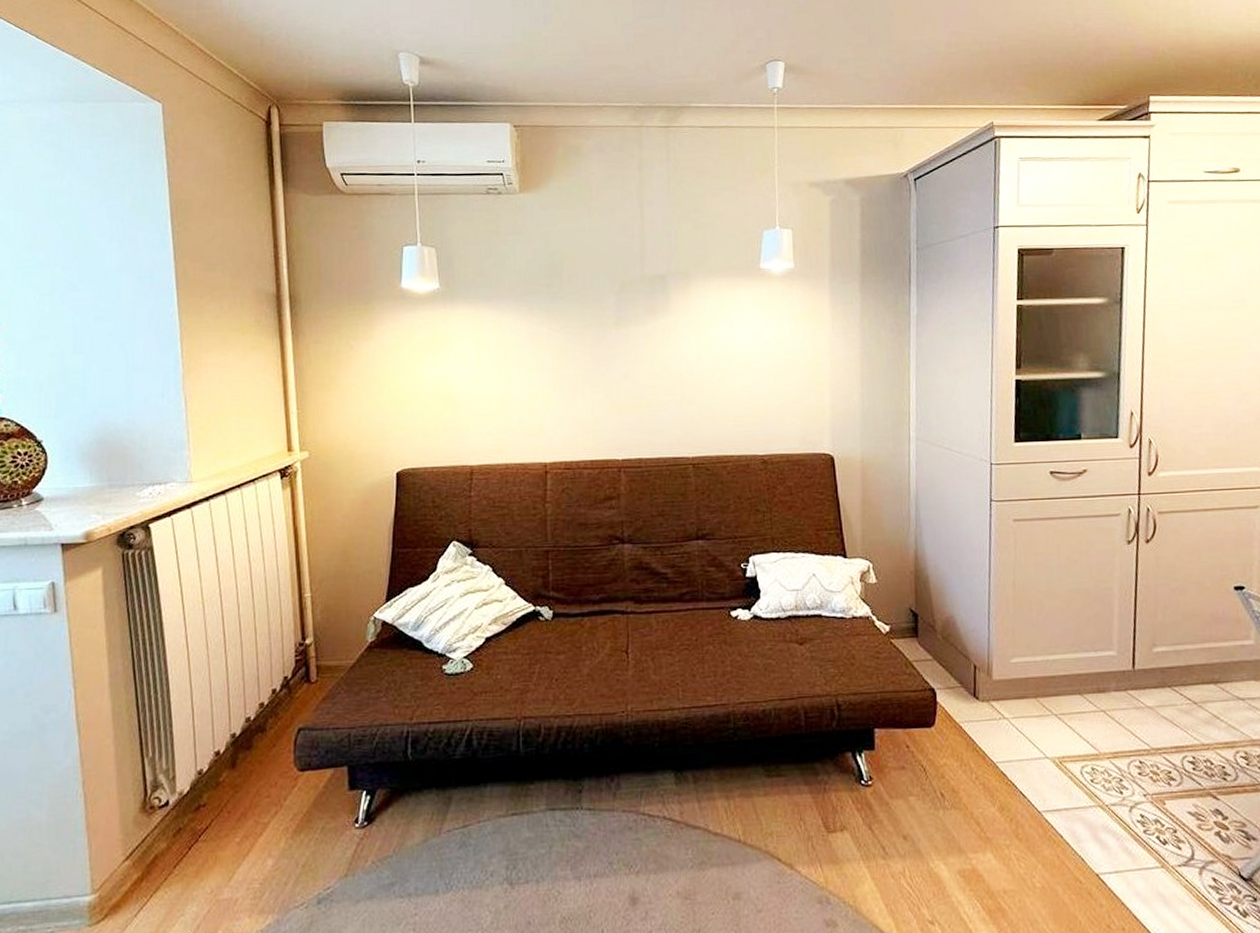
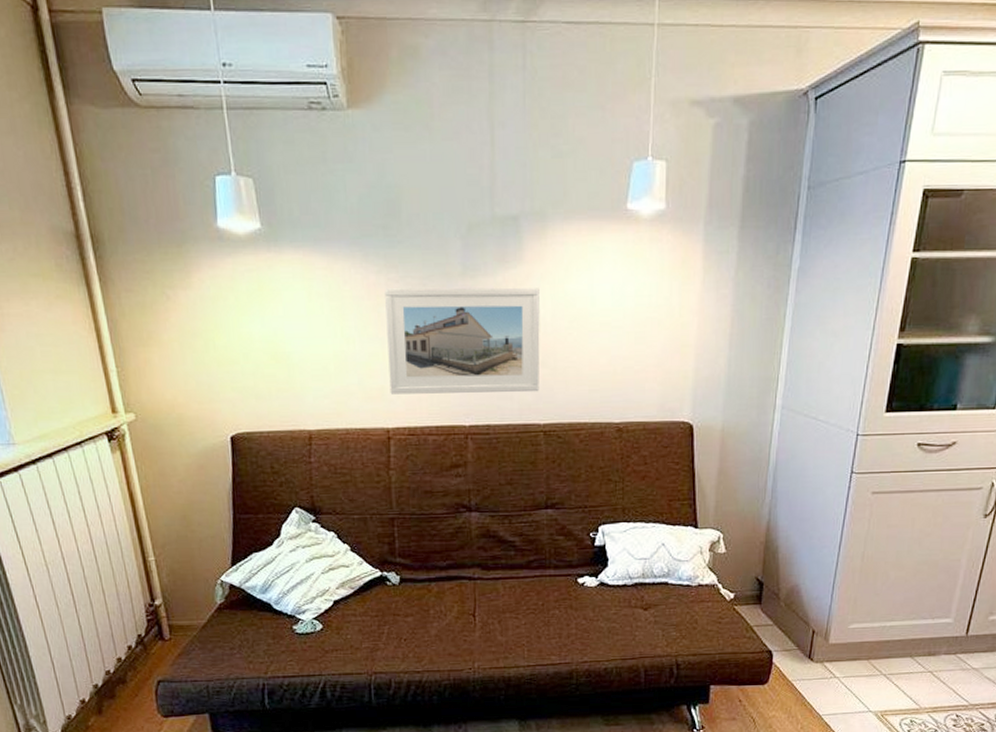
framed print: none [546,334,688,431] -> present [385,287,540,394]

